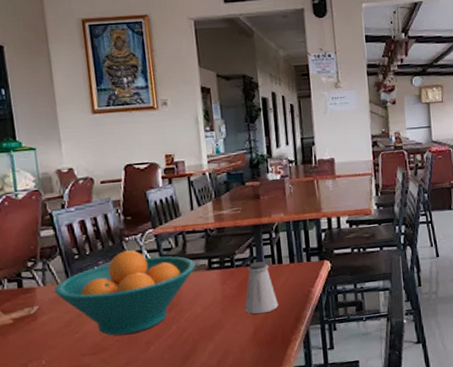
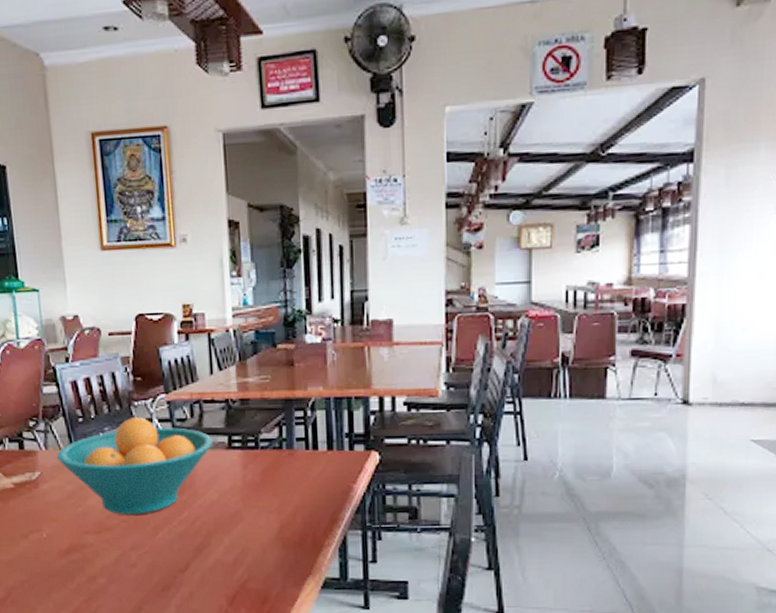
saltshaker: present [245,261,279,314] -> none [269,445,311,509]

